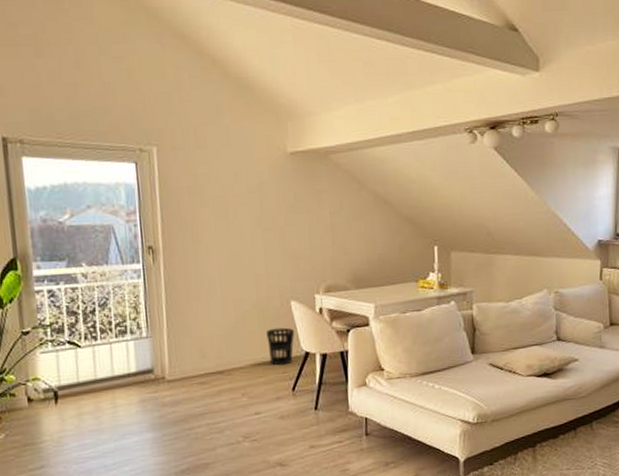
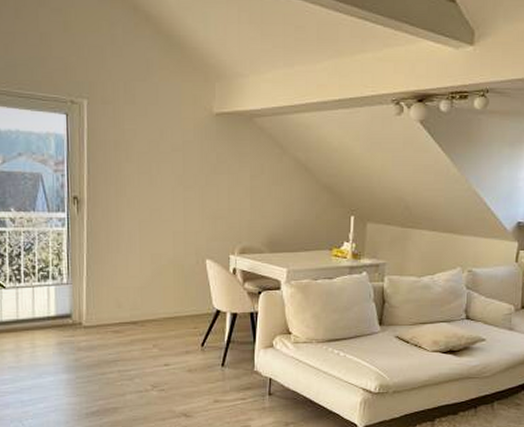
wastebasket: present [266,327,295,366] -> none [180,284,208,321]

